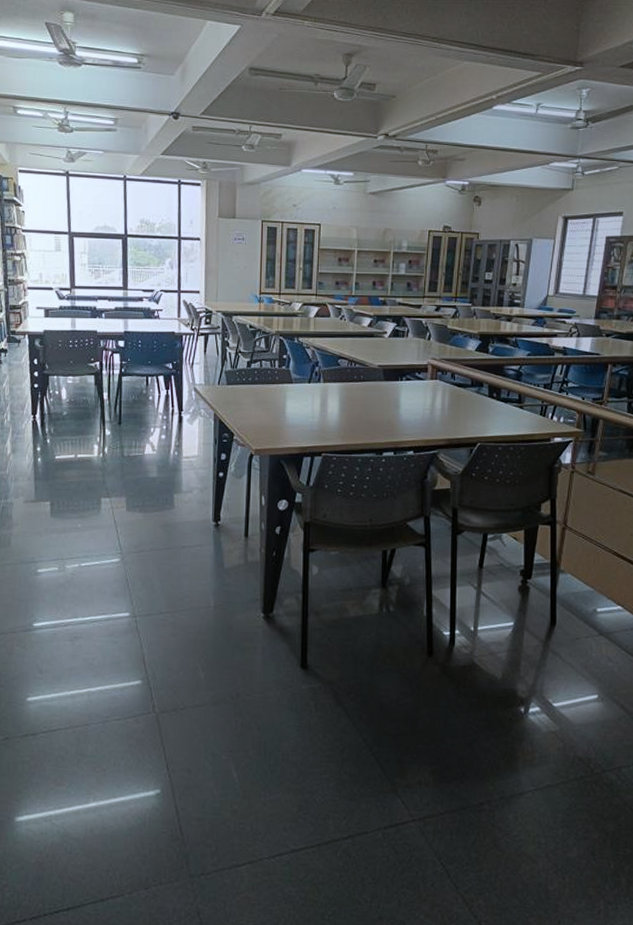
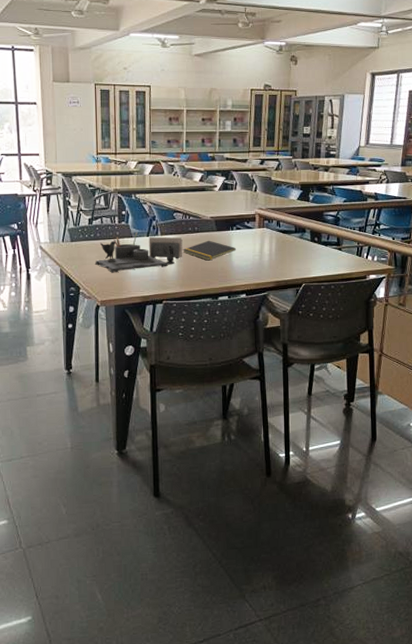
desk organizer: none [252,376,347,421] -> present [95,231,183,273]
notepad: none [346,390,405,413] -> present [183,240,236,261]

